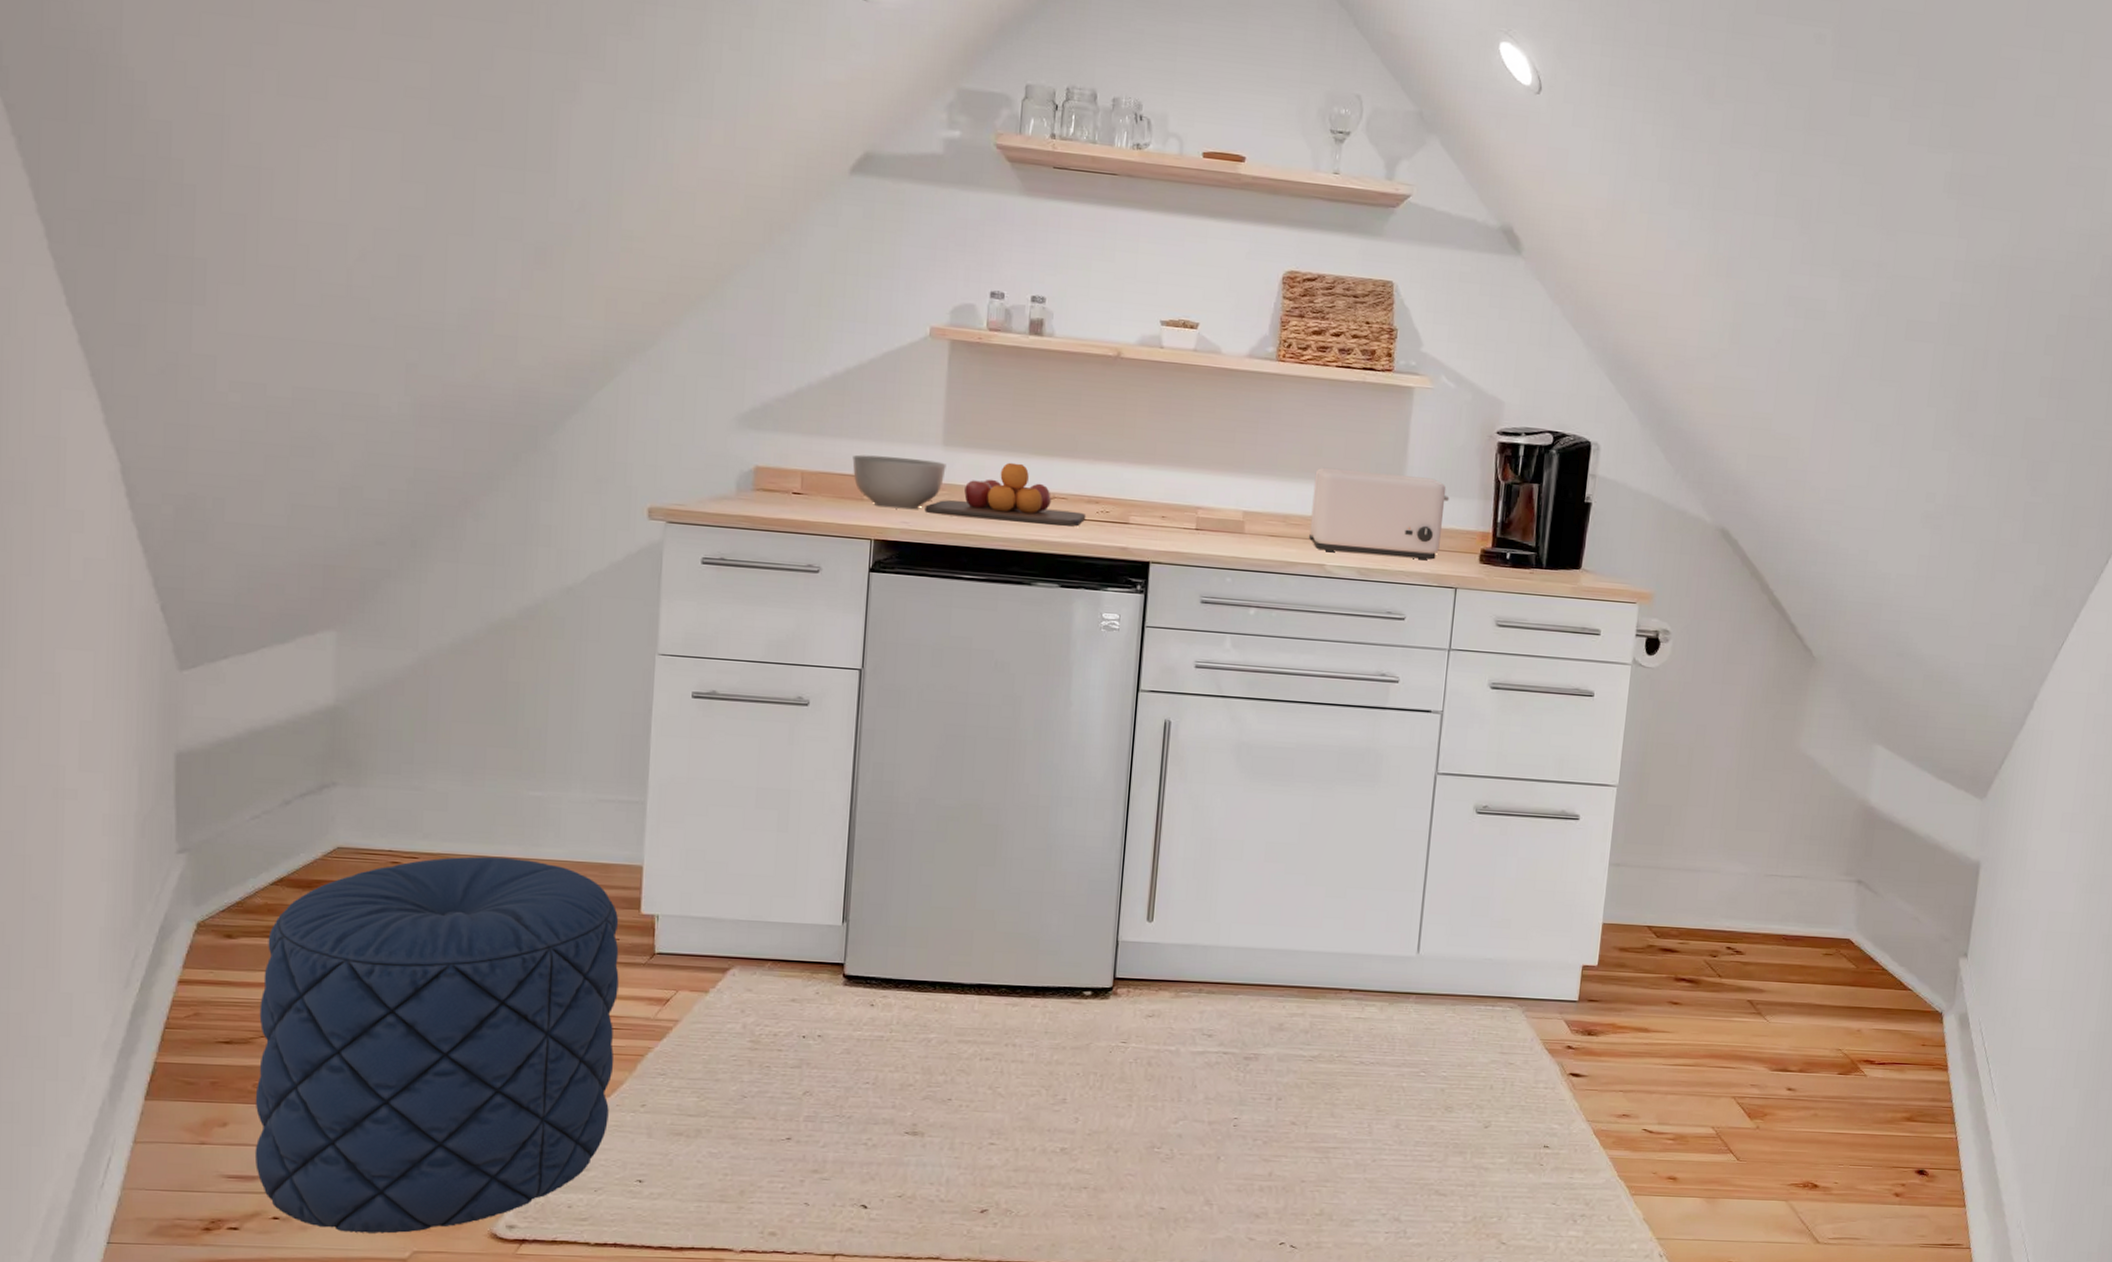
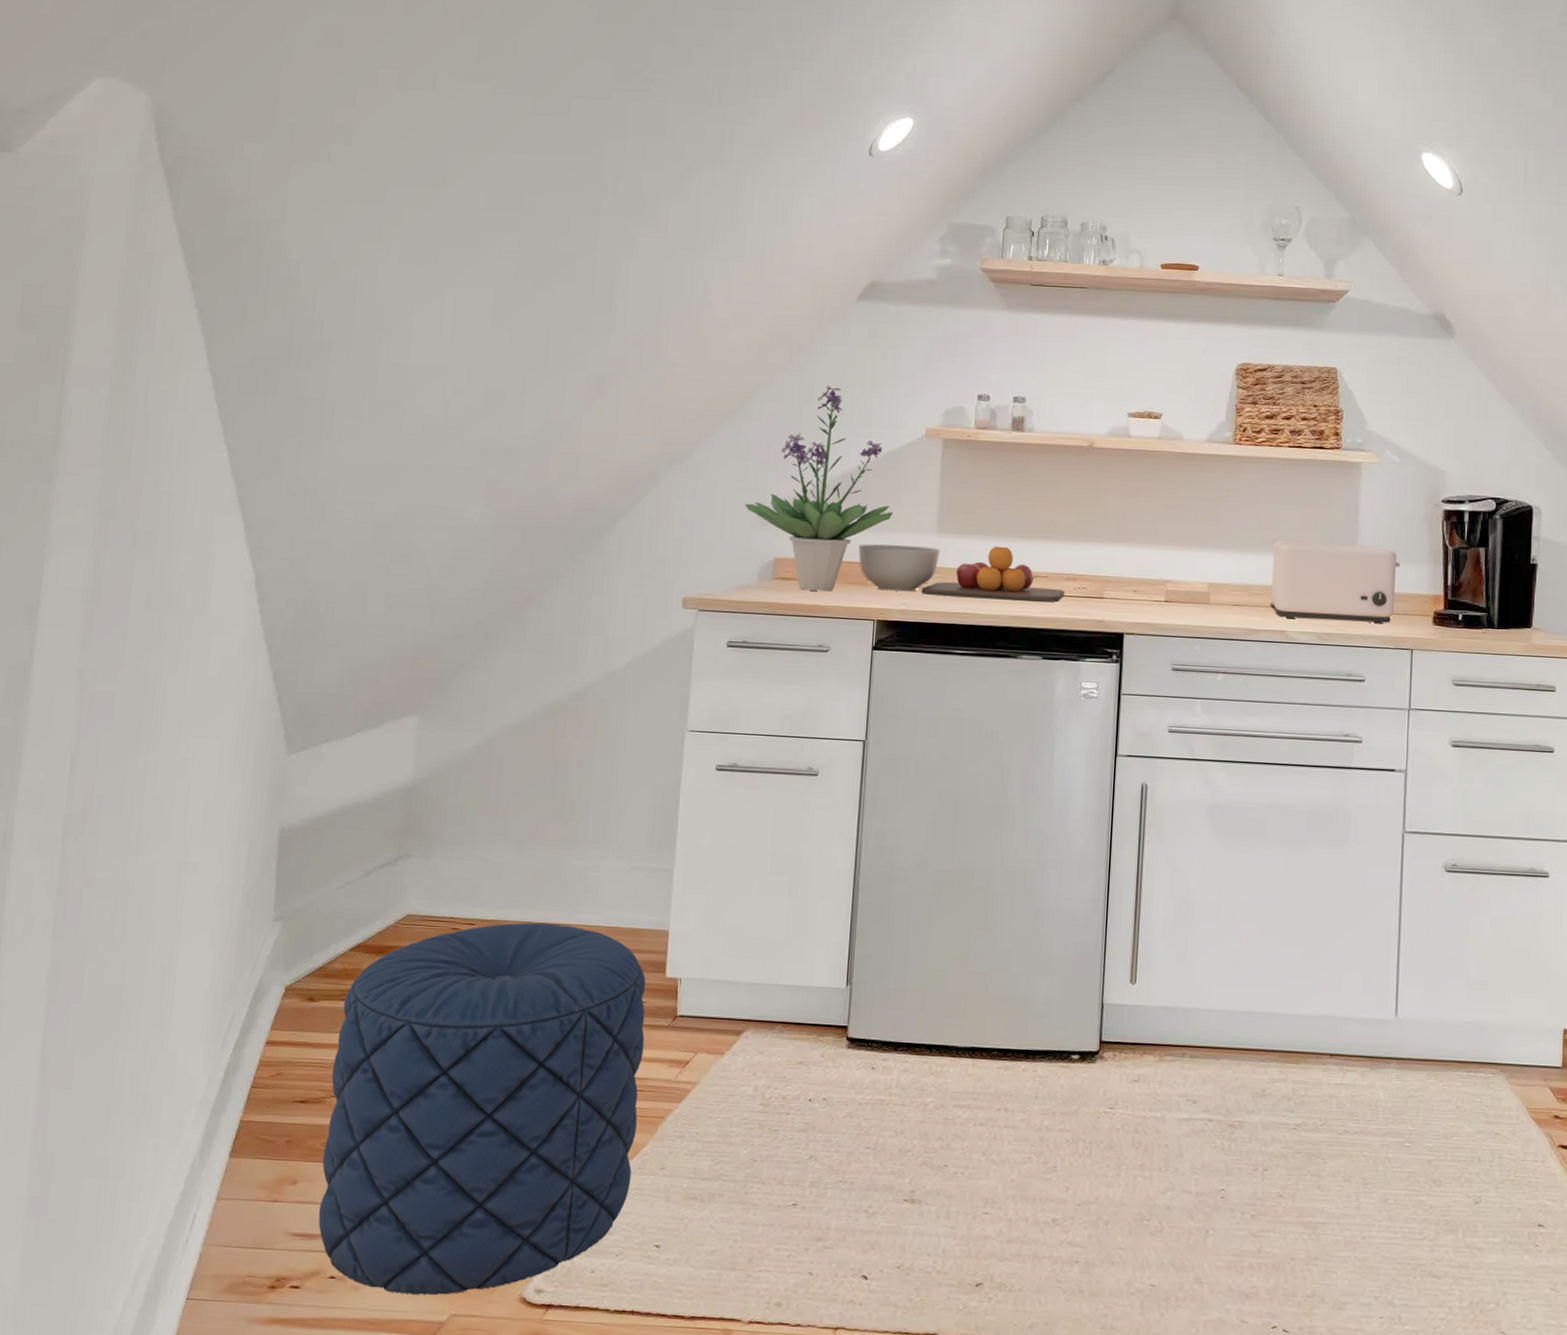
potted plant: none [719,272,893,506] -> present [744,386,894,591]

